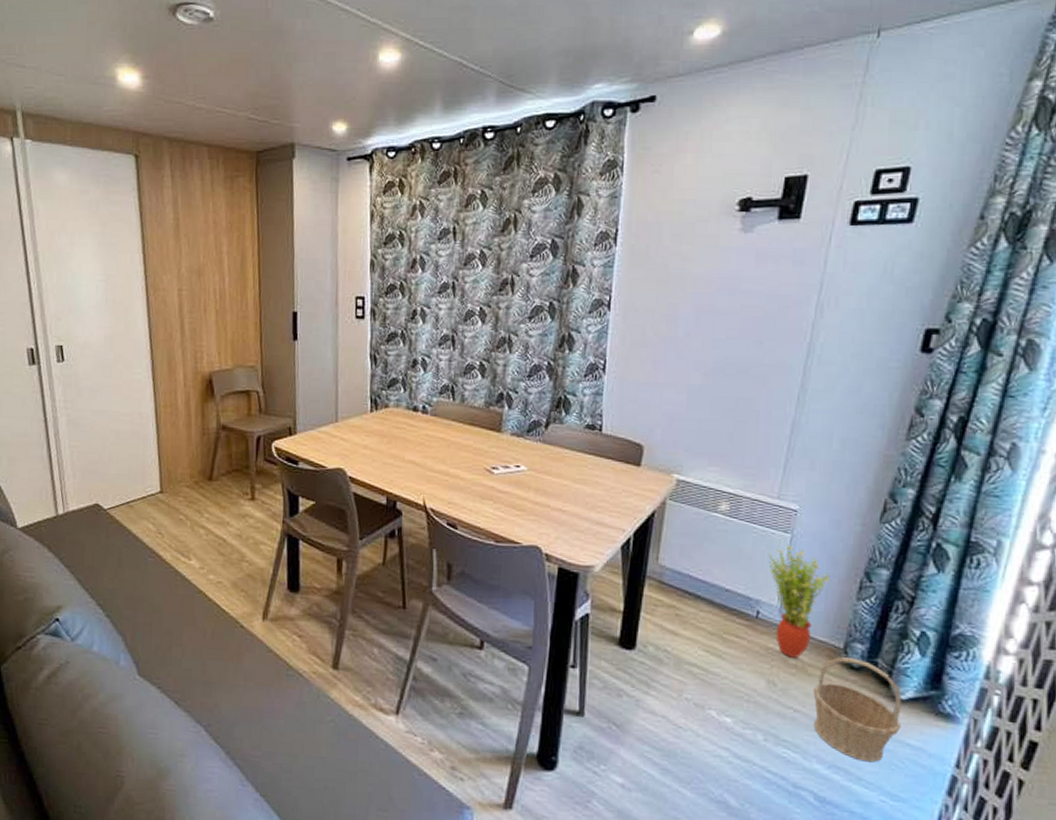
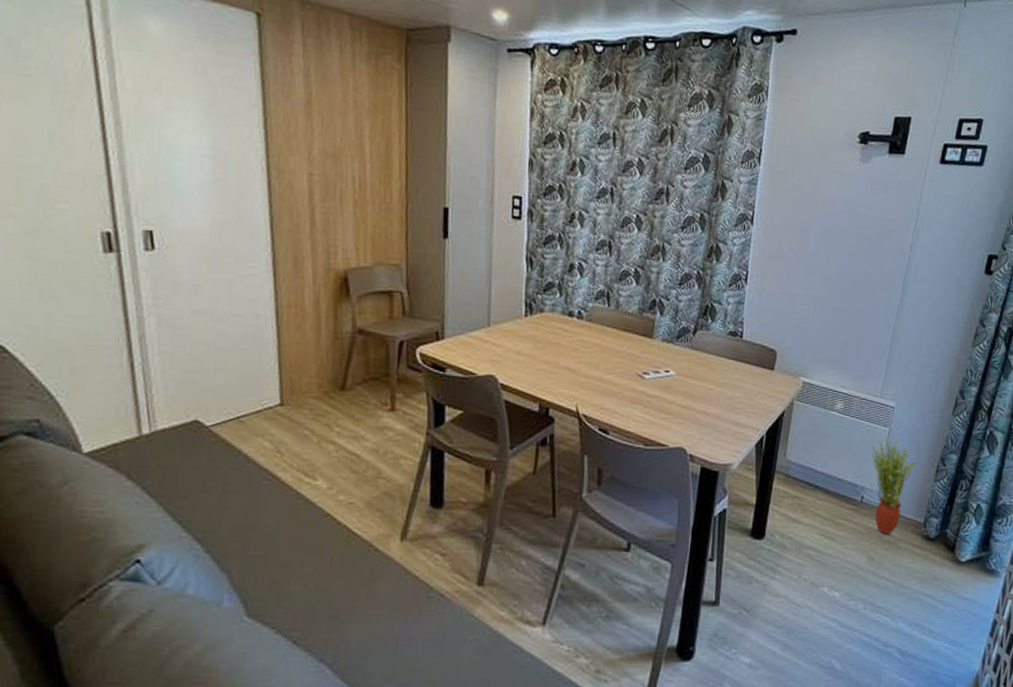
basket: present [813,657,902,763] -> none [900,531,963,617]

